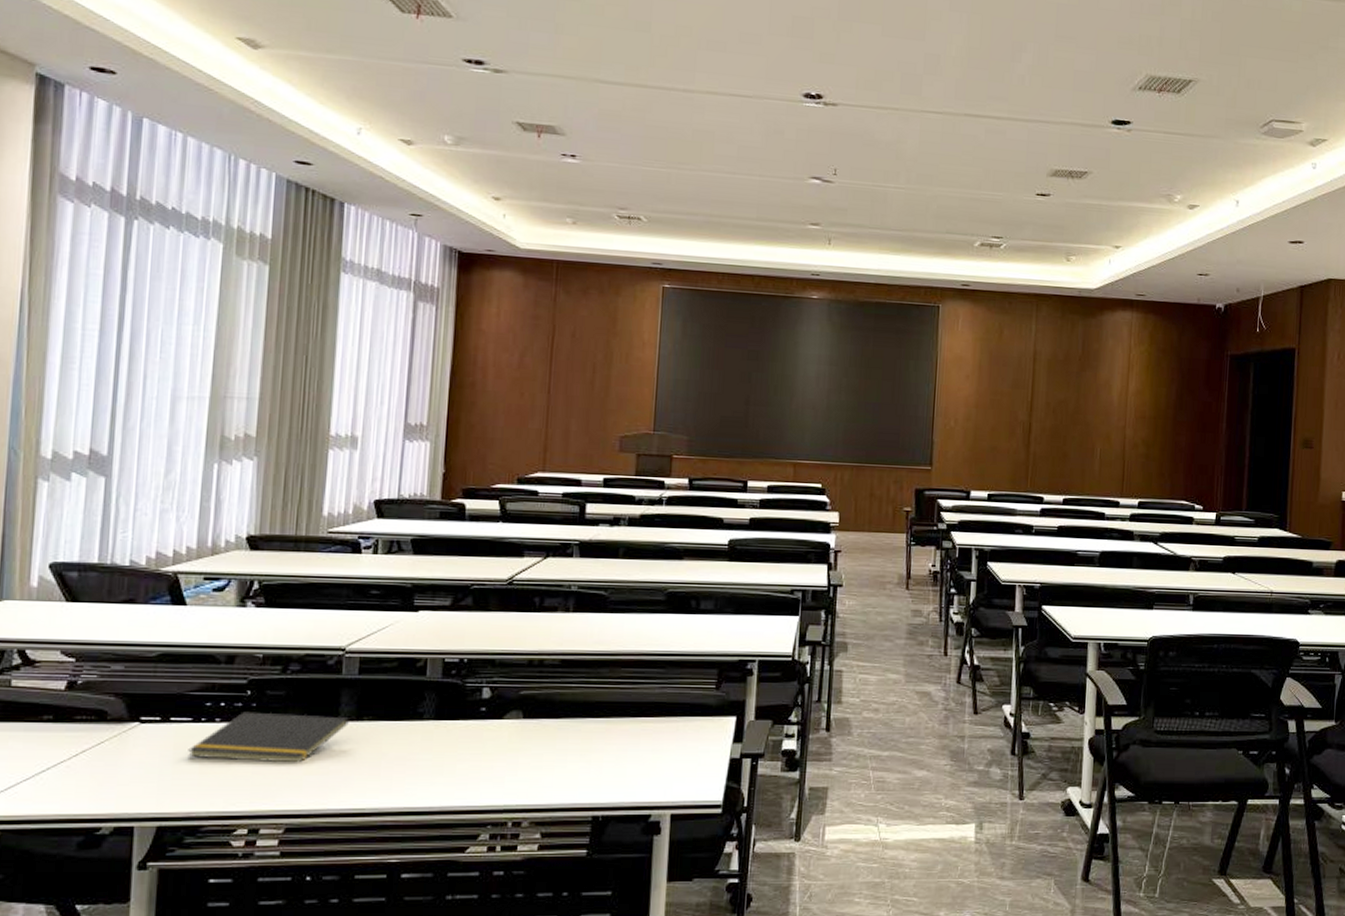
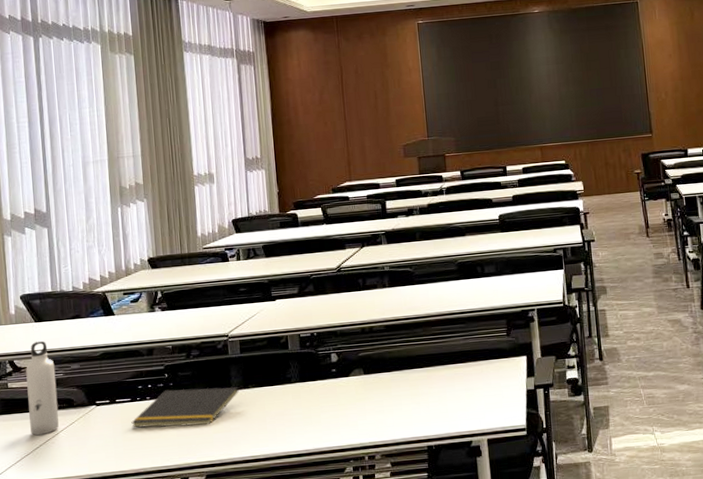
water bottle: none [35,627,87,755] -> present [26,340,59,436]

